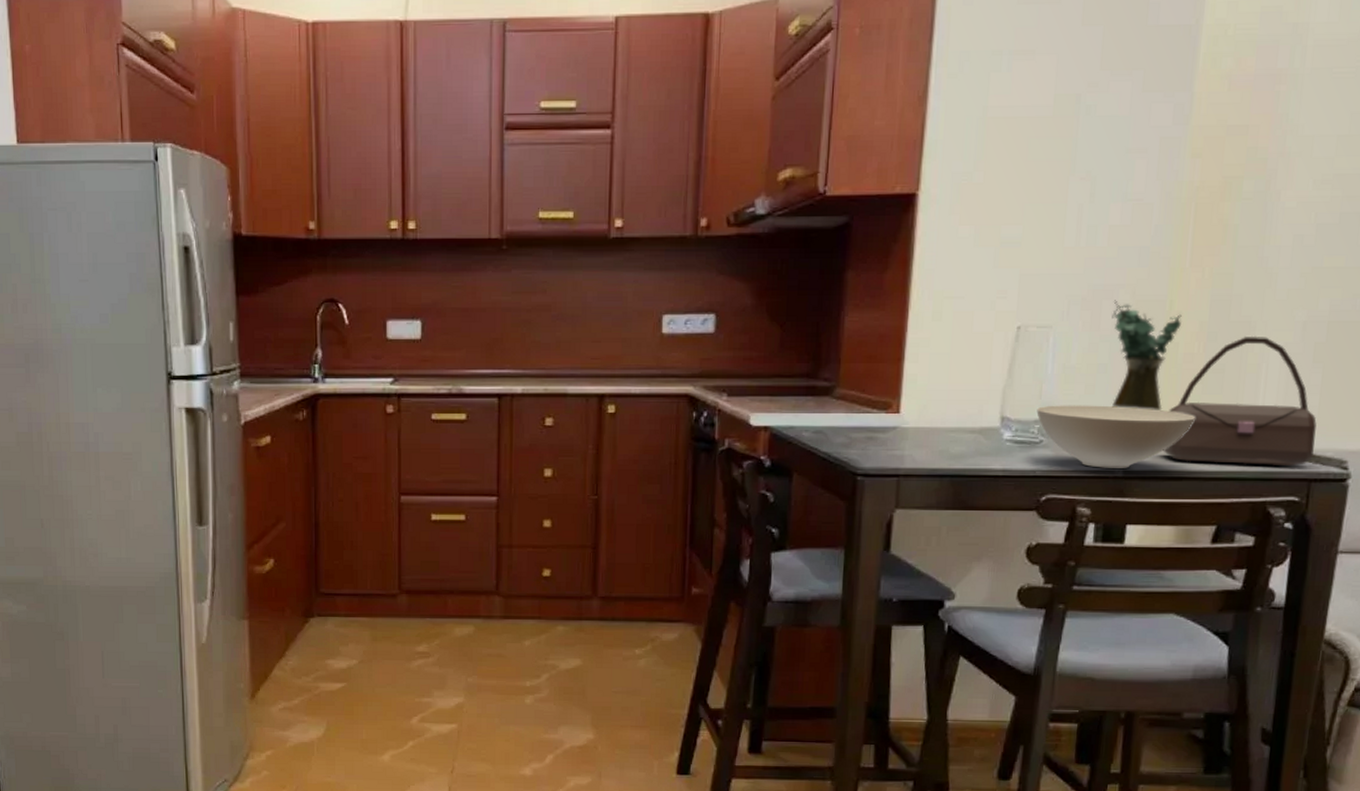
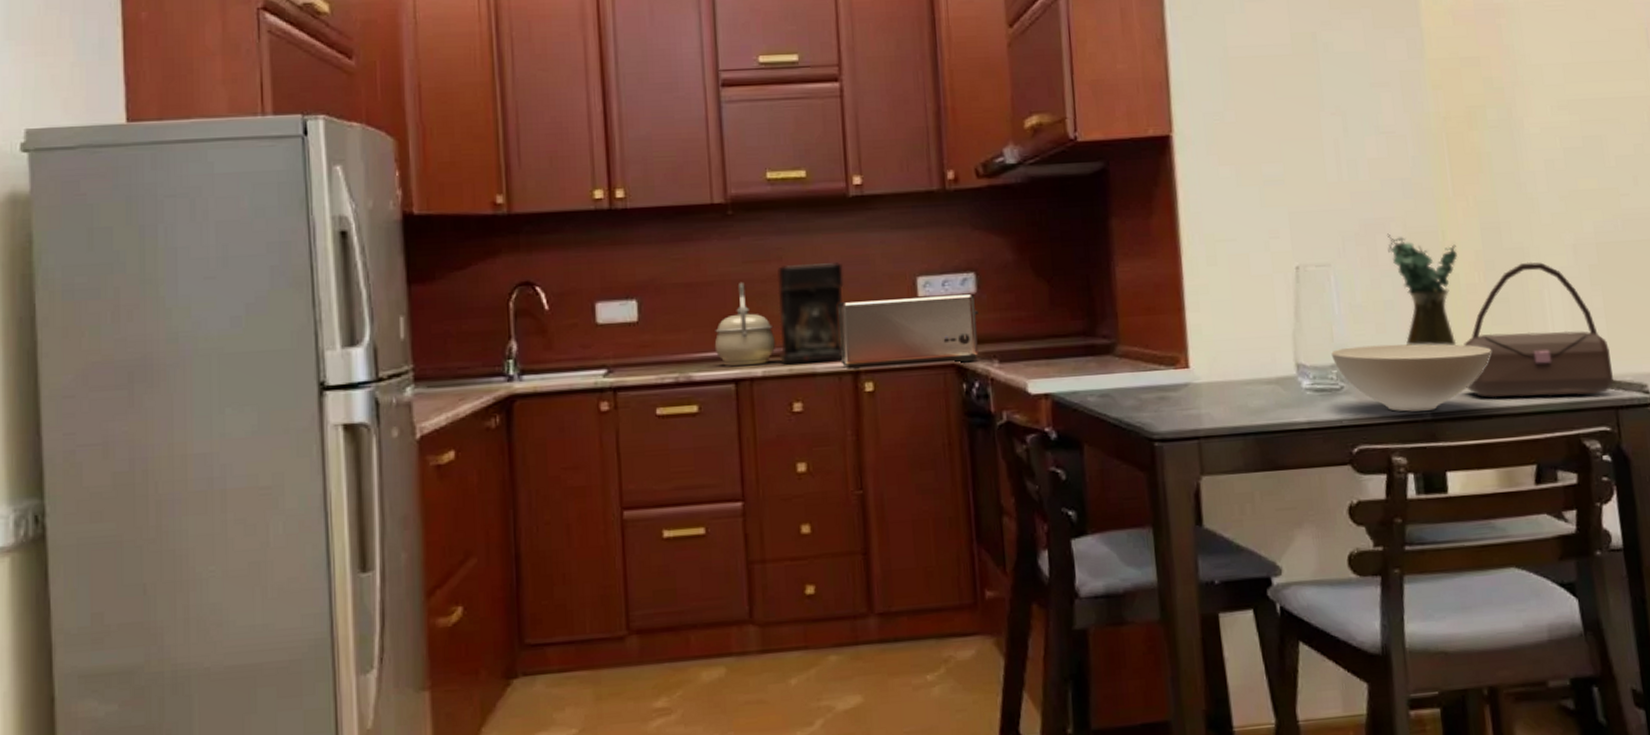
kettle: none [483,310,535,382] -> present [714,281,776,366]
coffee maker: none [538,298,598,385] -> present [776,263,844,365]
toaster: none [589,332,714,394] -> present [838,293,979,370]

